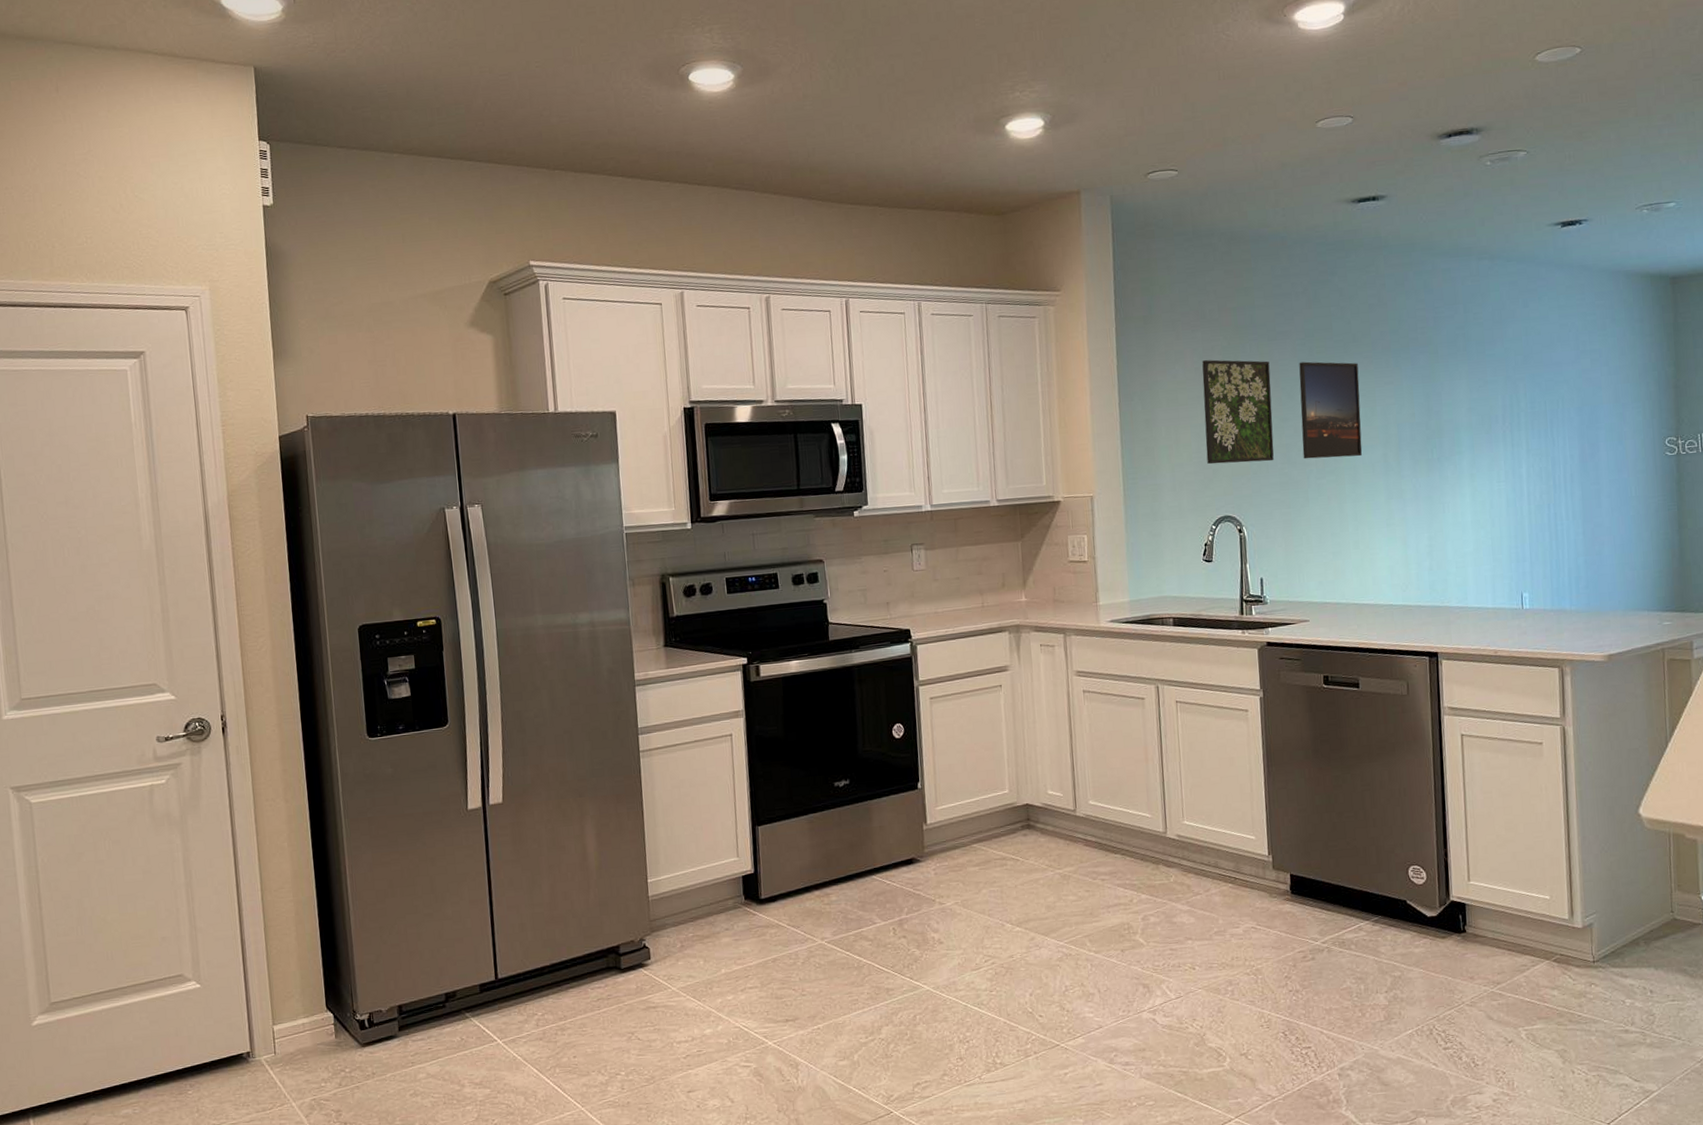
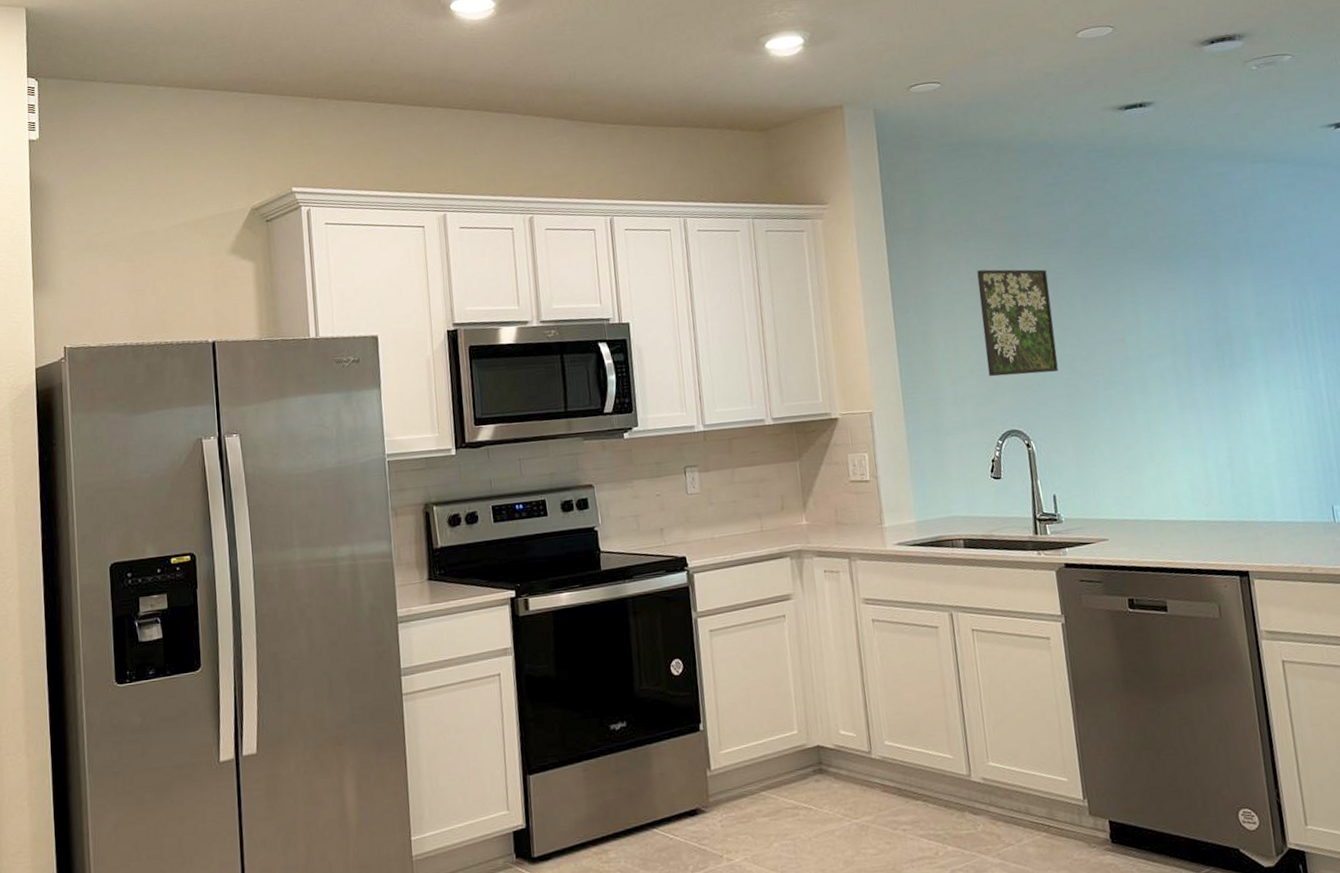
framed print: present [1299,361,1363,459] -> none [1077,269,1150,369]

